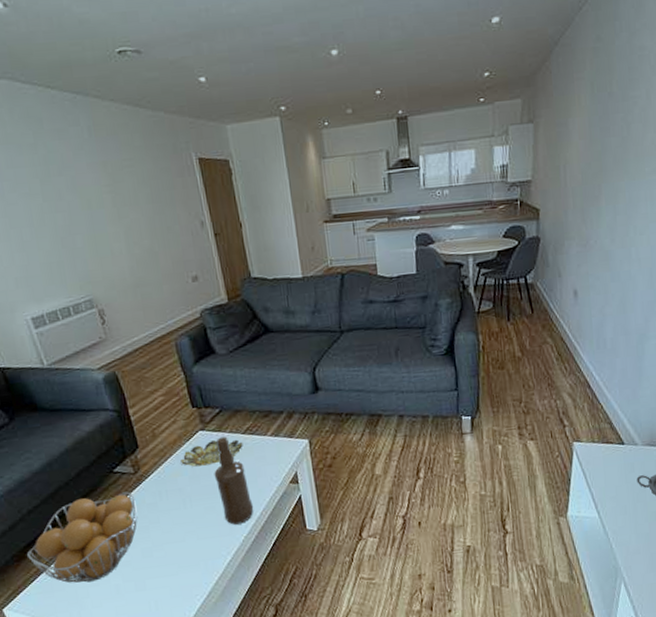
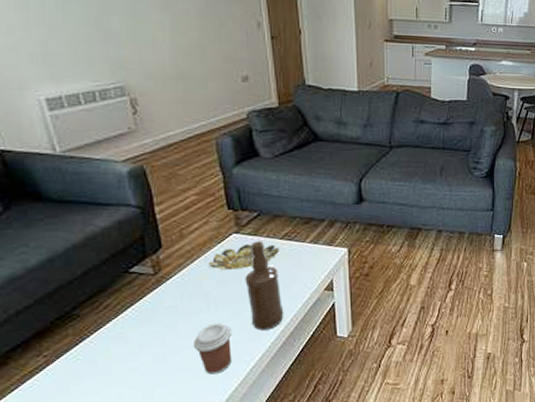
fruit basket: present [27,492,138,583] -> none [10,293,153,392]
coffee cup: none [174,517,211,568] -> present [193,322,233,375]

